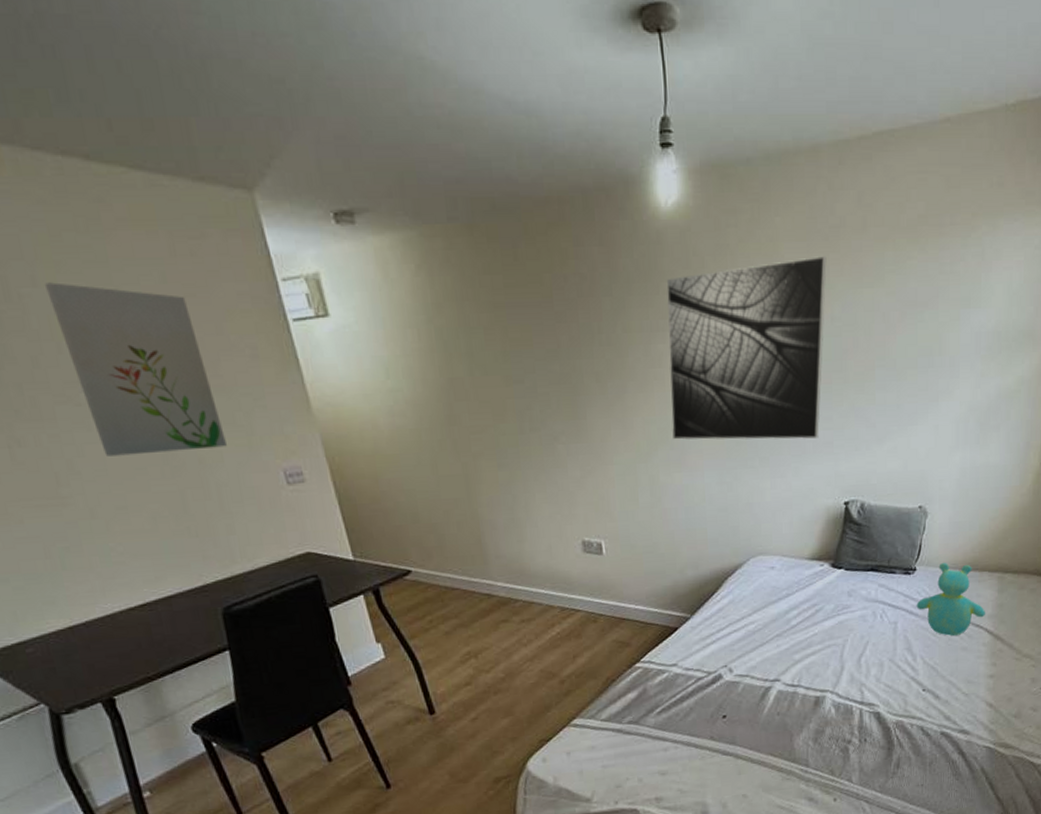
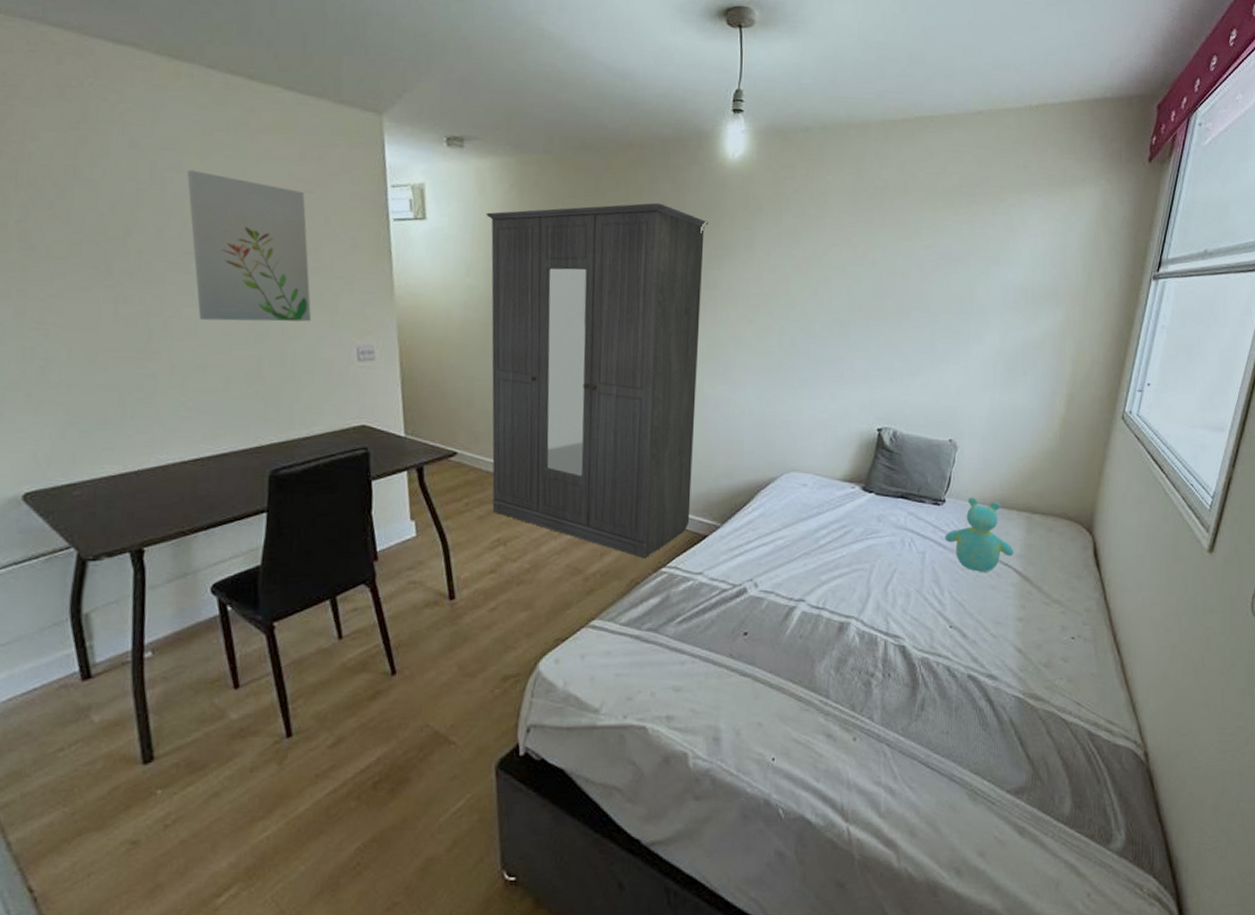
wardrobe: none [395,271,659,657] -> present [486,203,709,559]
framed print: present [666,256,827,440] -> none [720,210,871,367]

